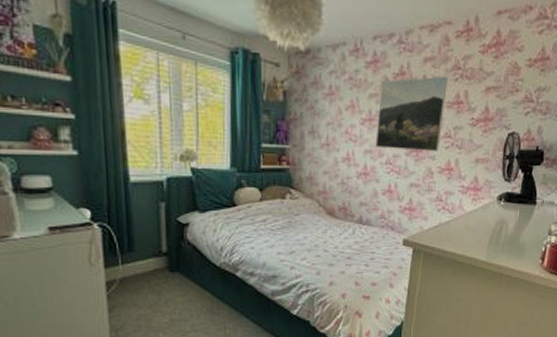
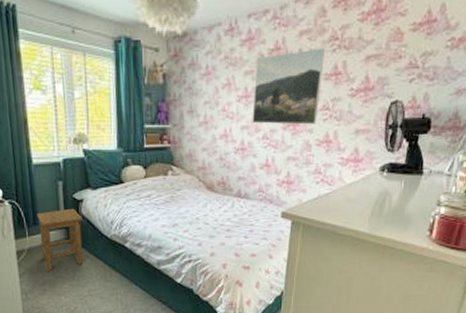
stool: none [132,233,187,305] -> present [36,208,83,271]

